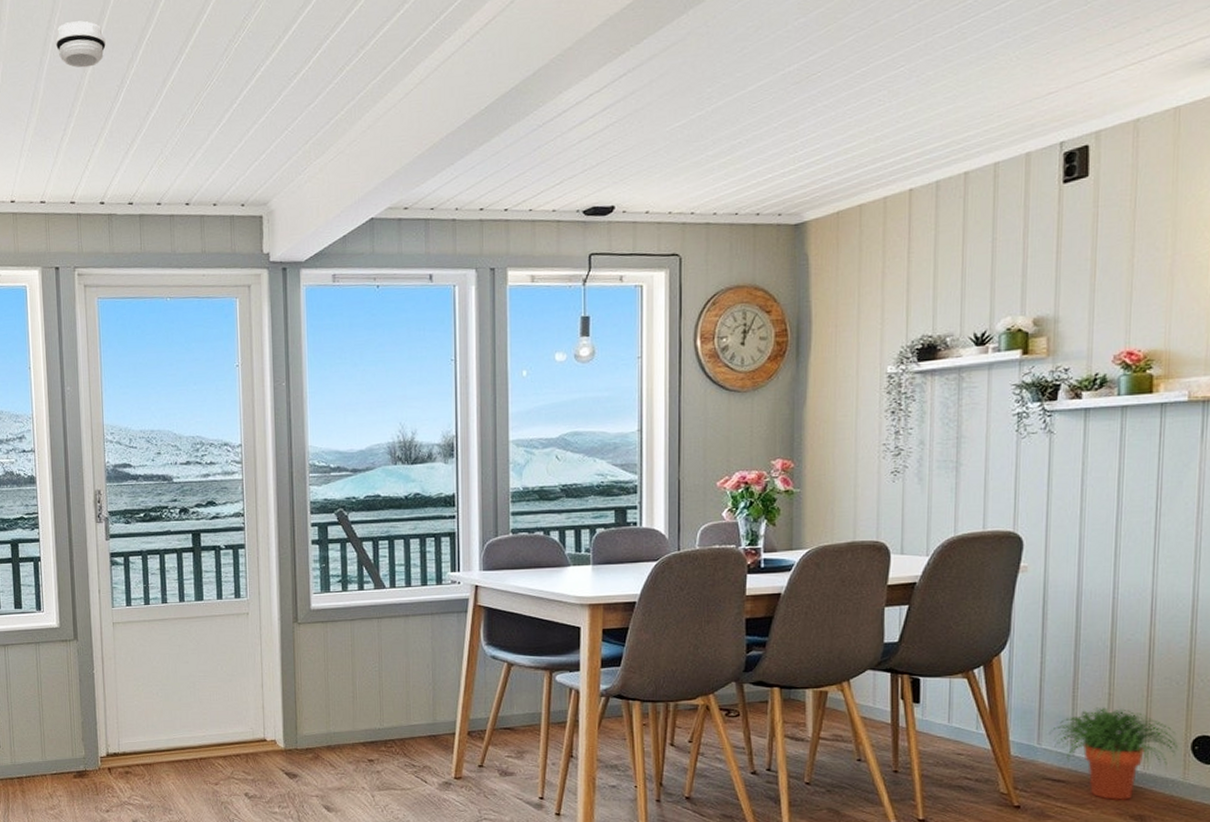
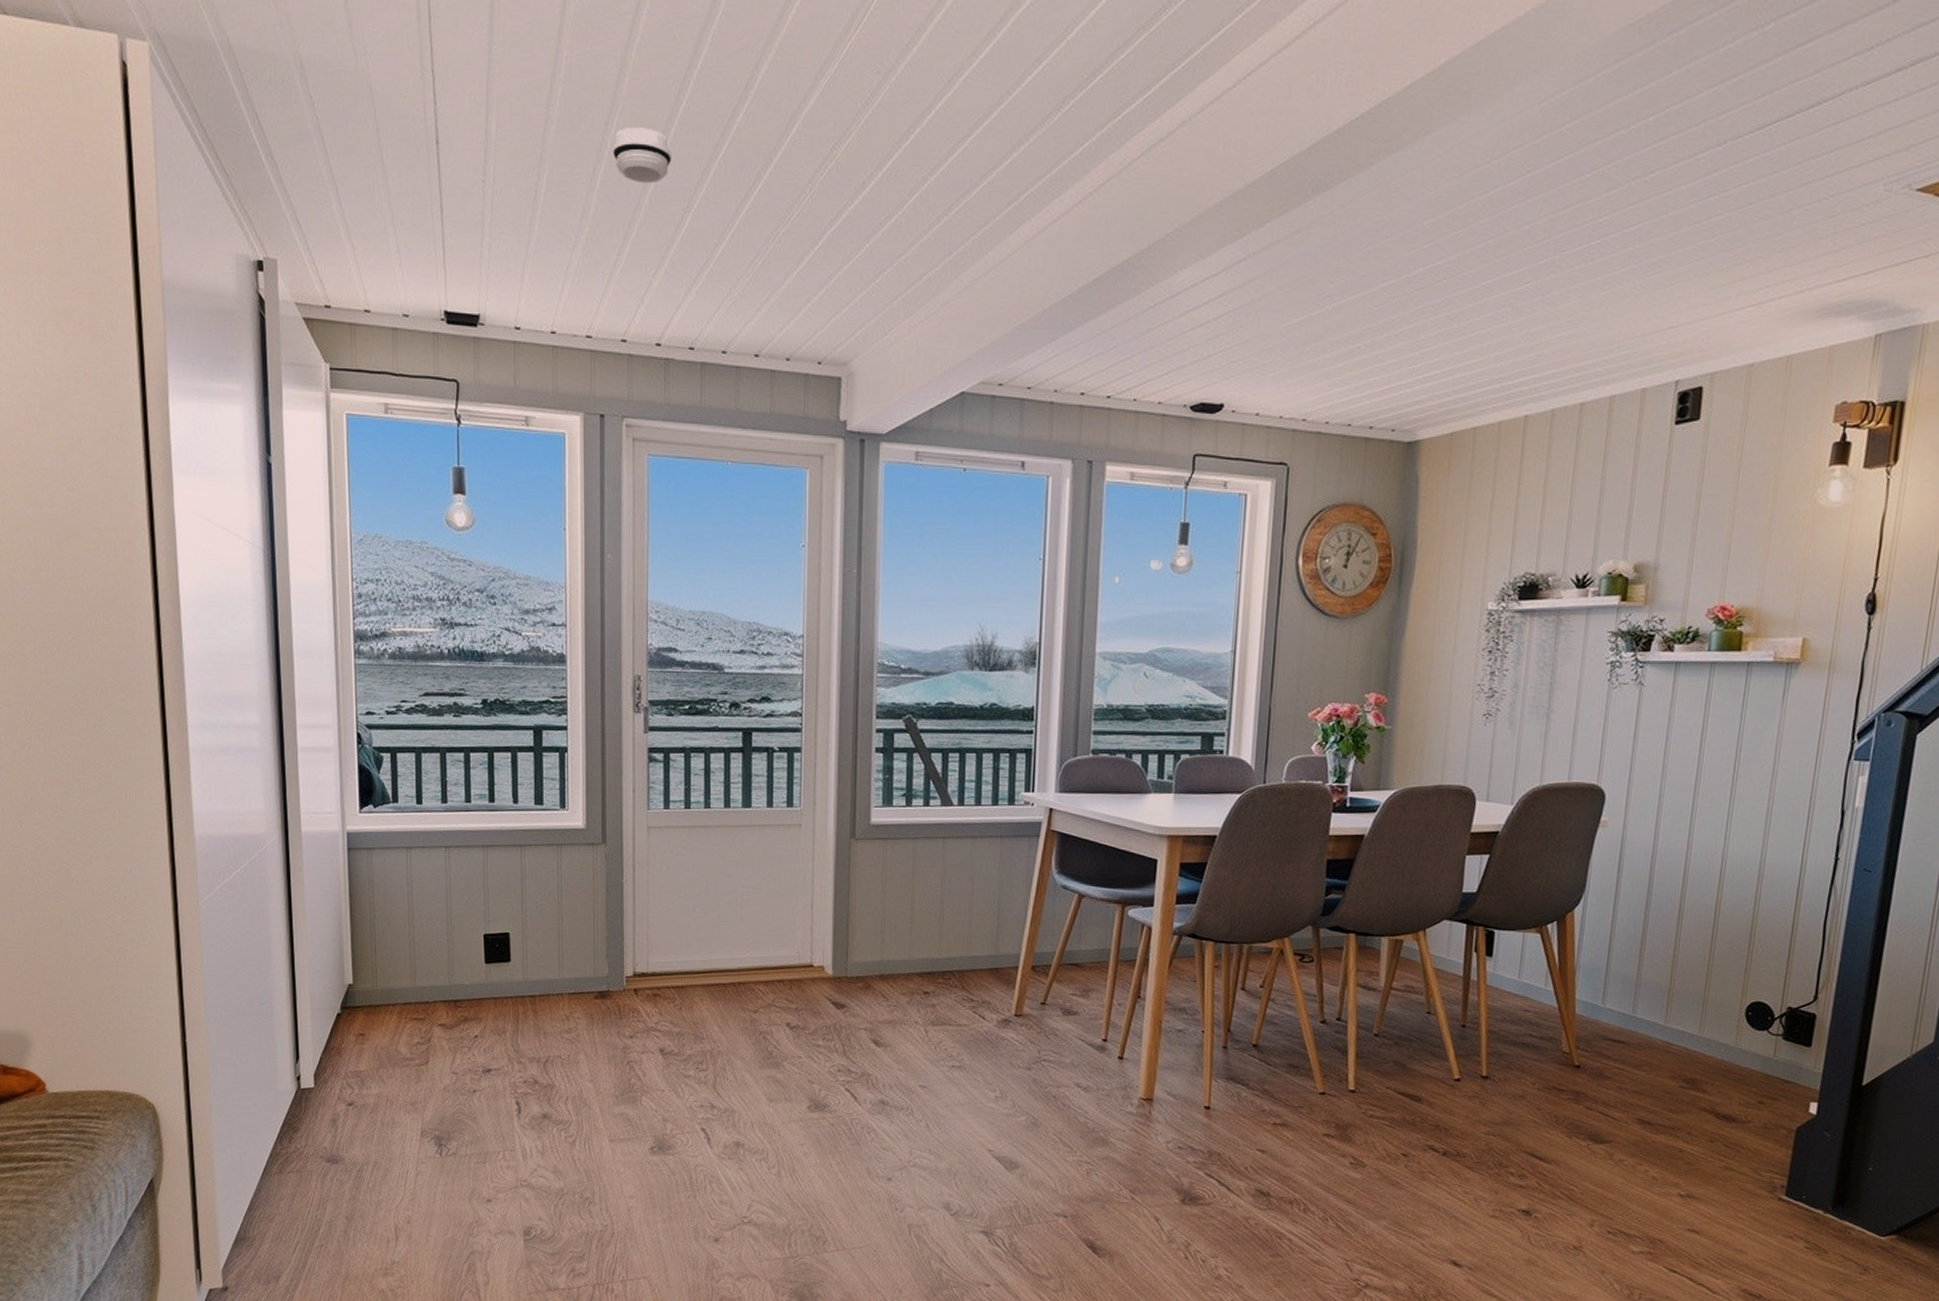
potted plant: present [1049,707,1179,800] -> none [1614,968,1734,1063]

